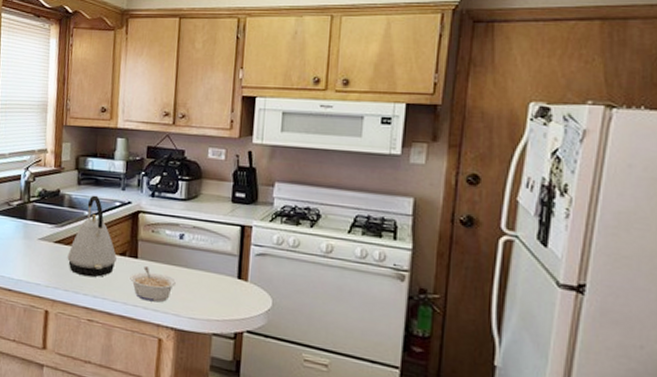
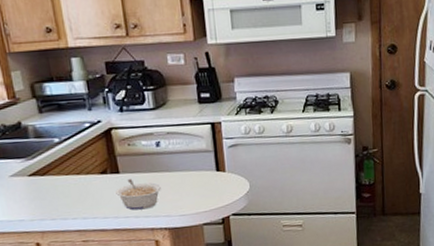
kettle: present [67,195,117,278] -> none [46,120,99,202]

